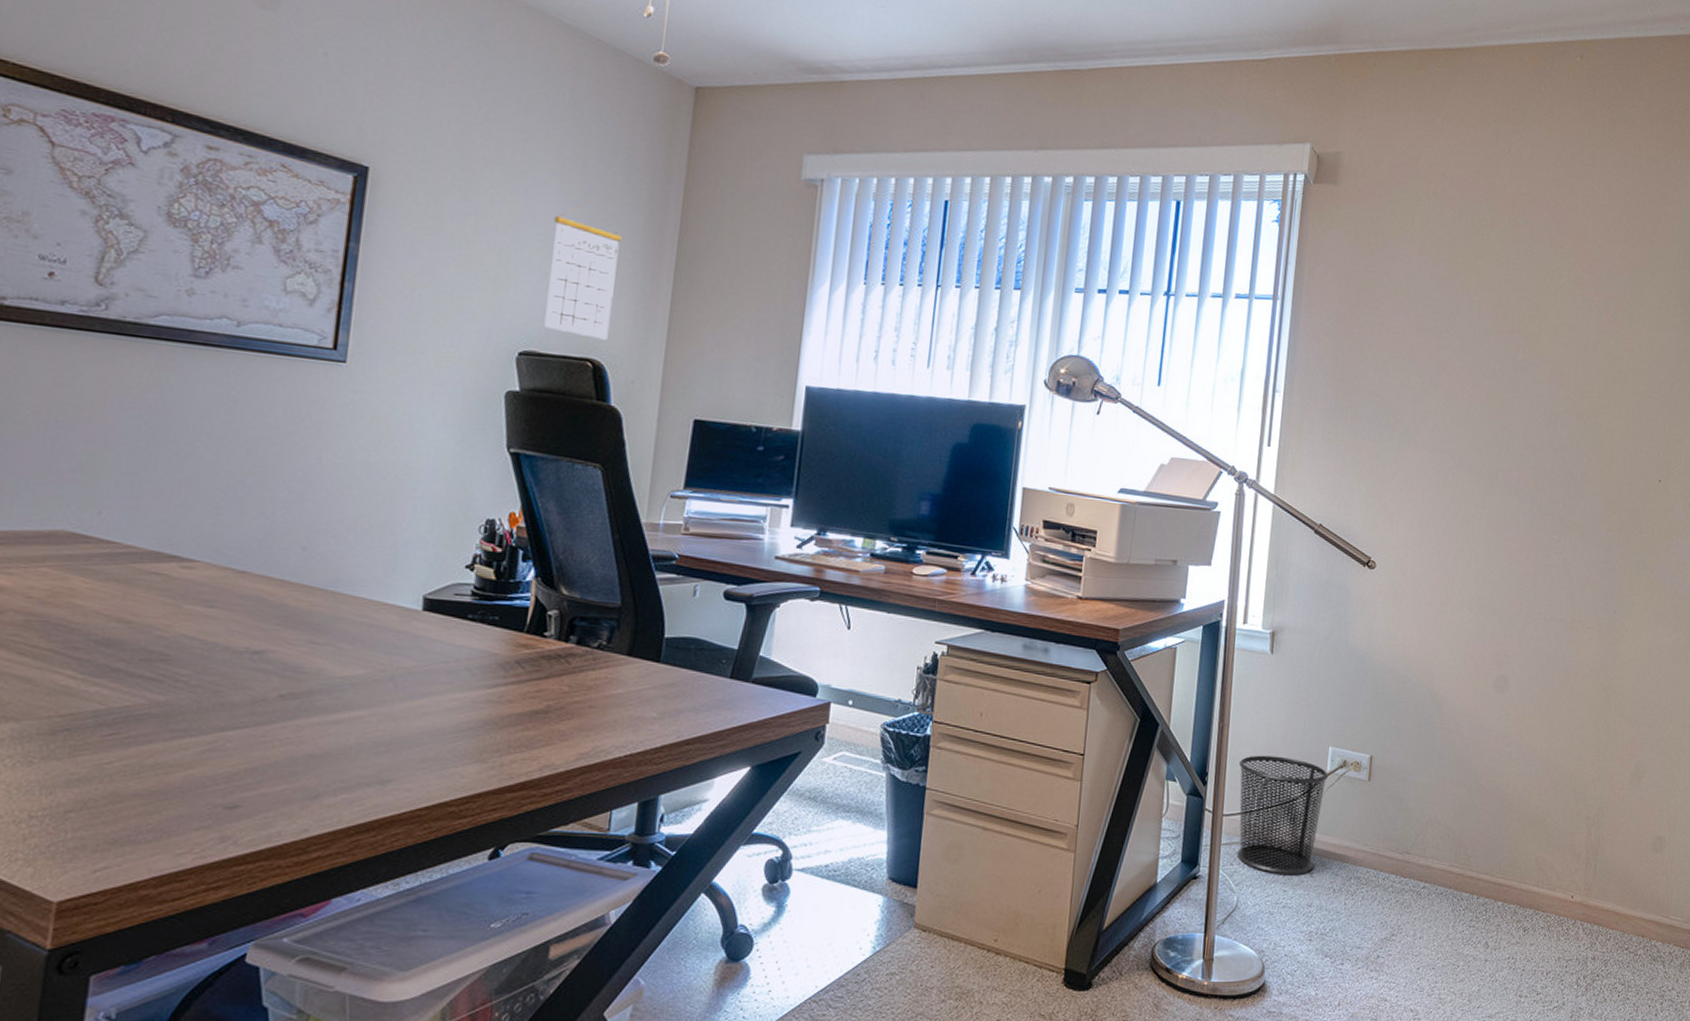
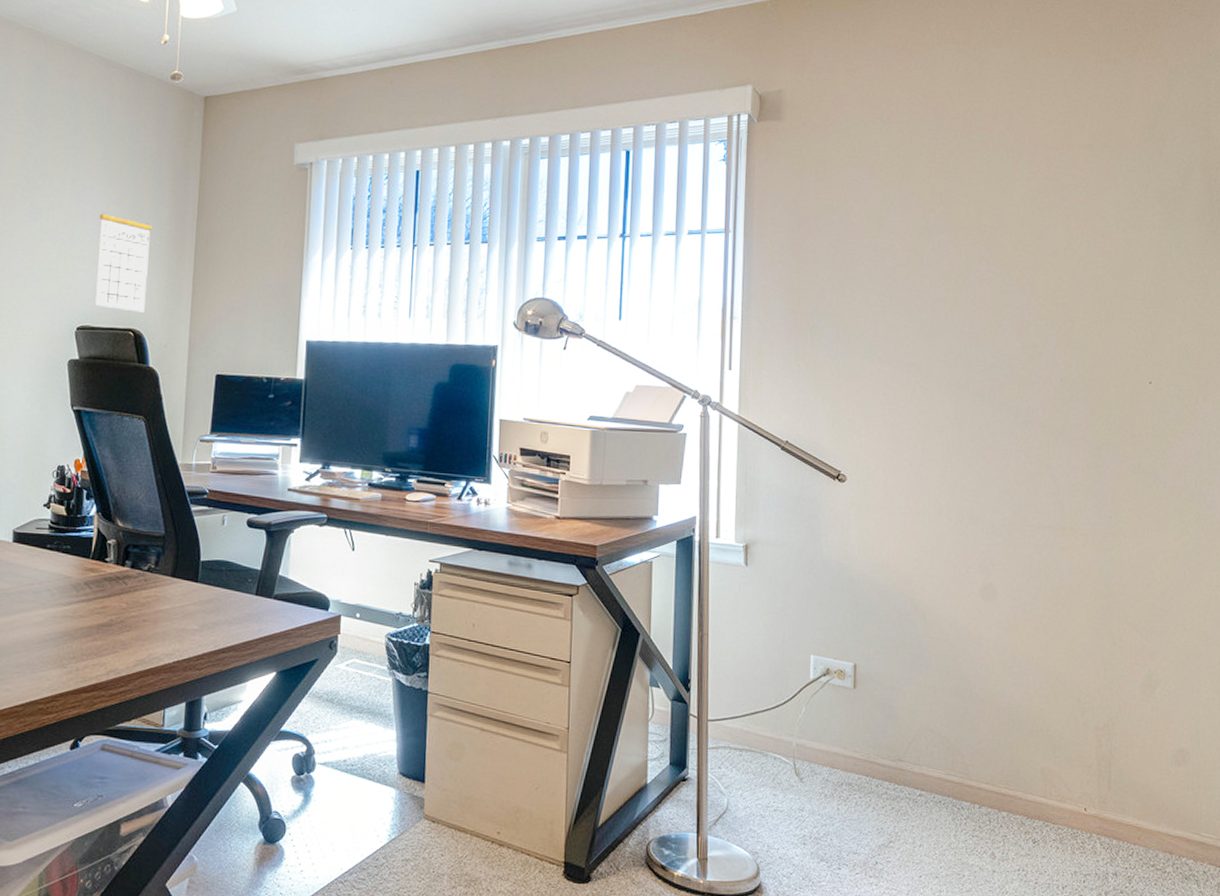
waste bin: present [1237,755,1329,874] -> none [720,663,812,779]

